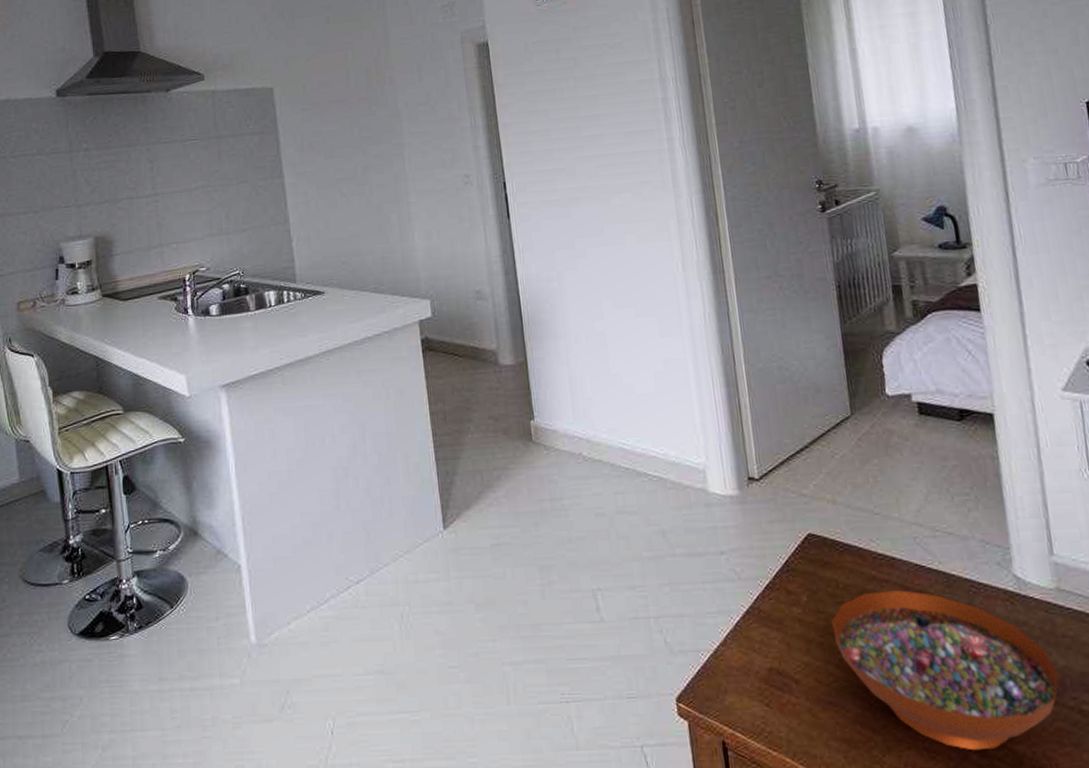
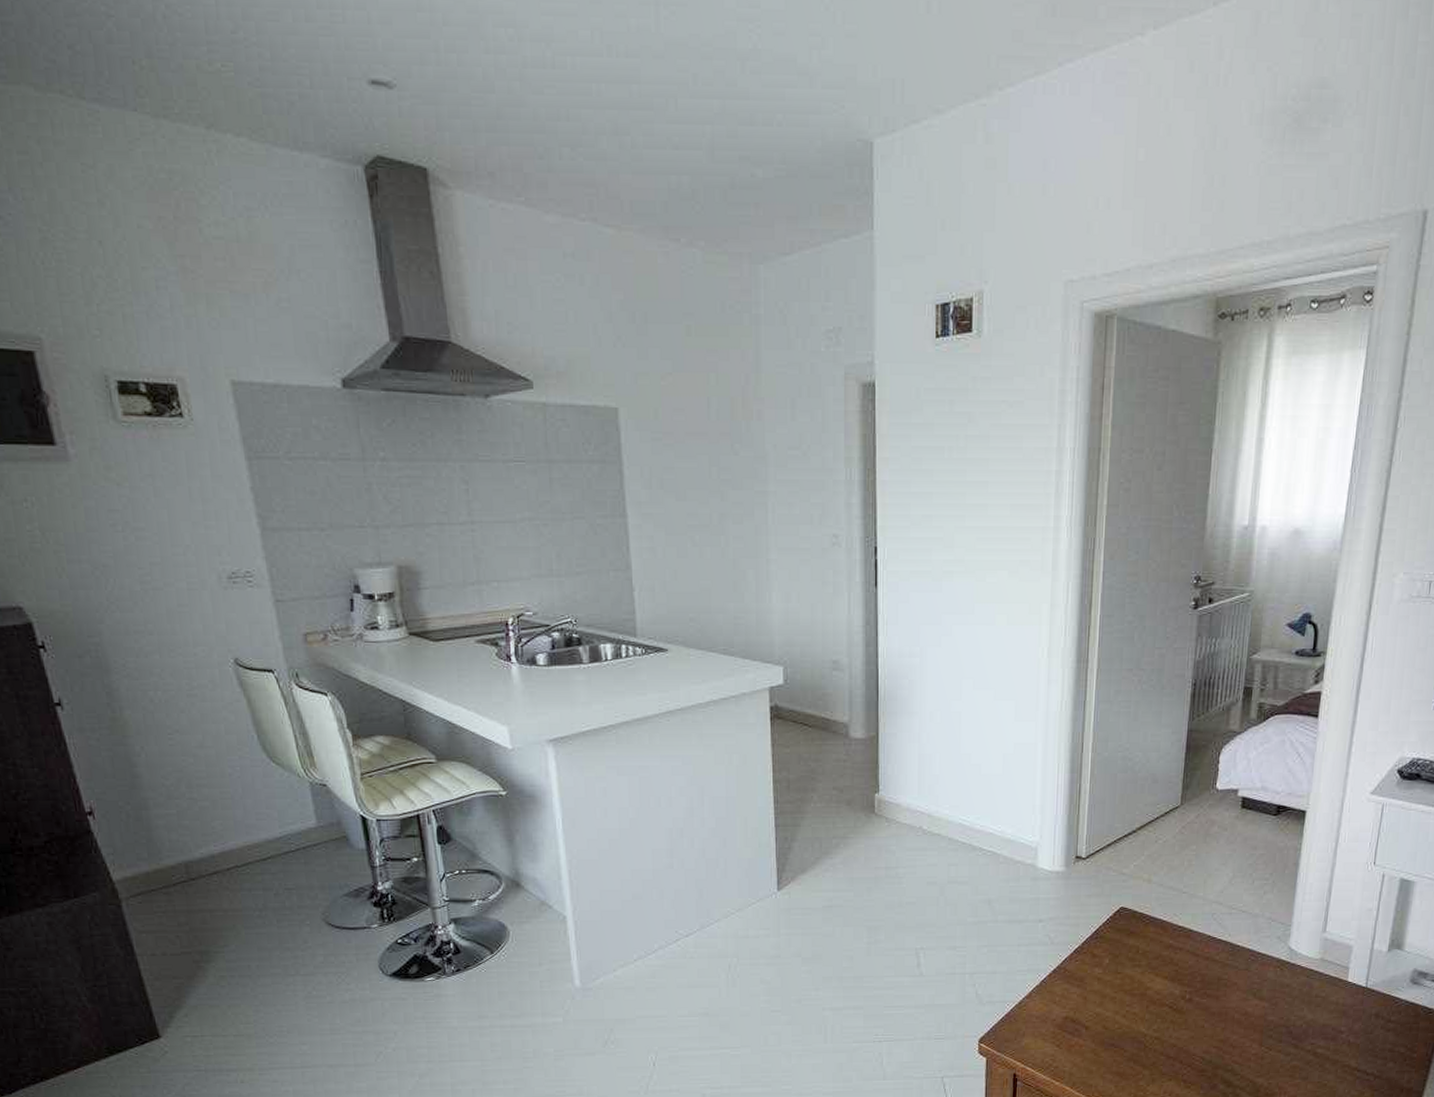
decorative bowl: present [831,590,1060,751] -> none [1126,957,1305,1082]

